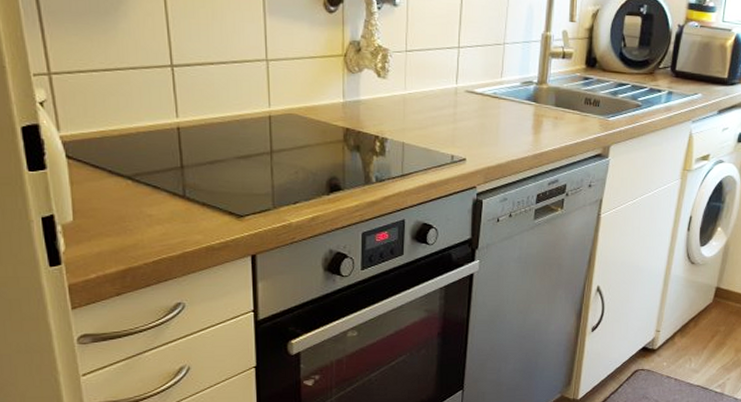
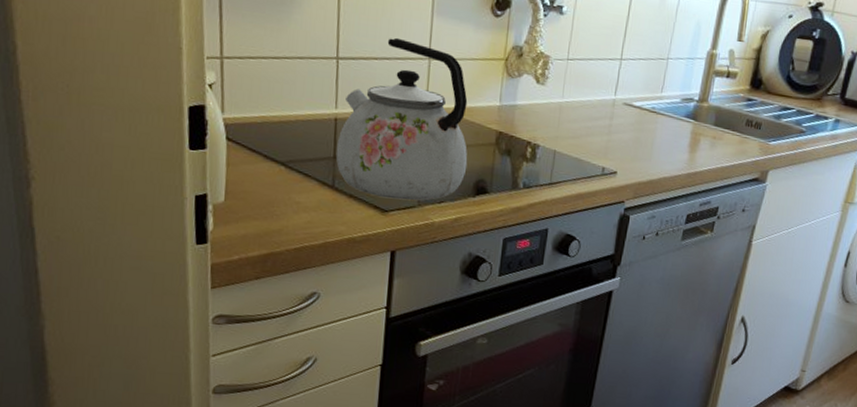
kettle: none [182,40,318,204] -> present [336,37,468,201]

